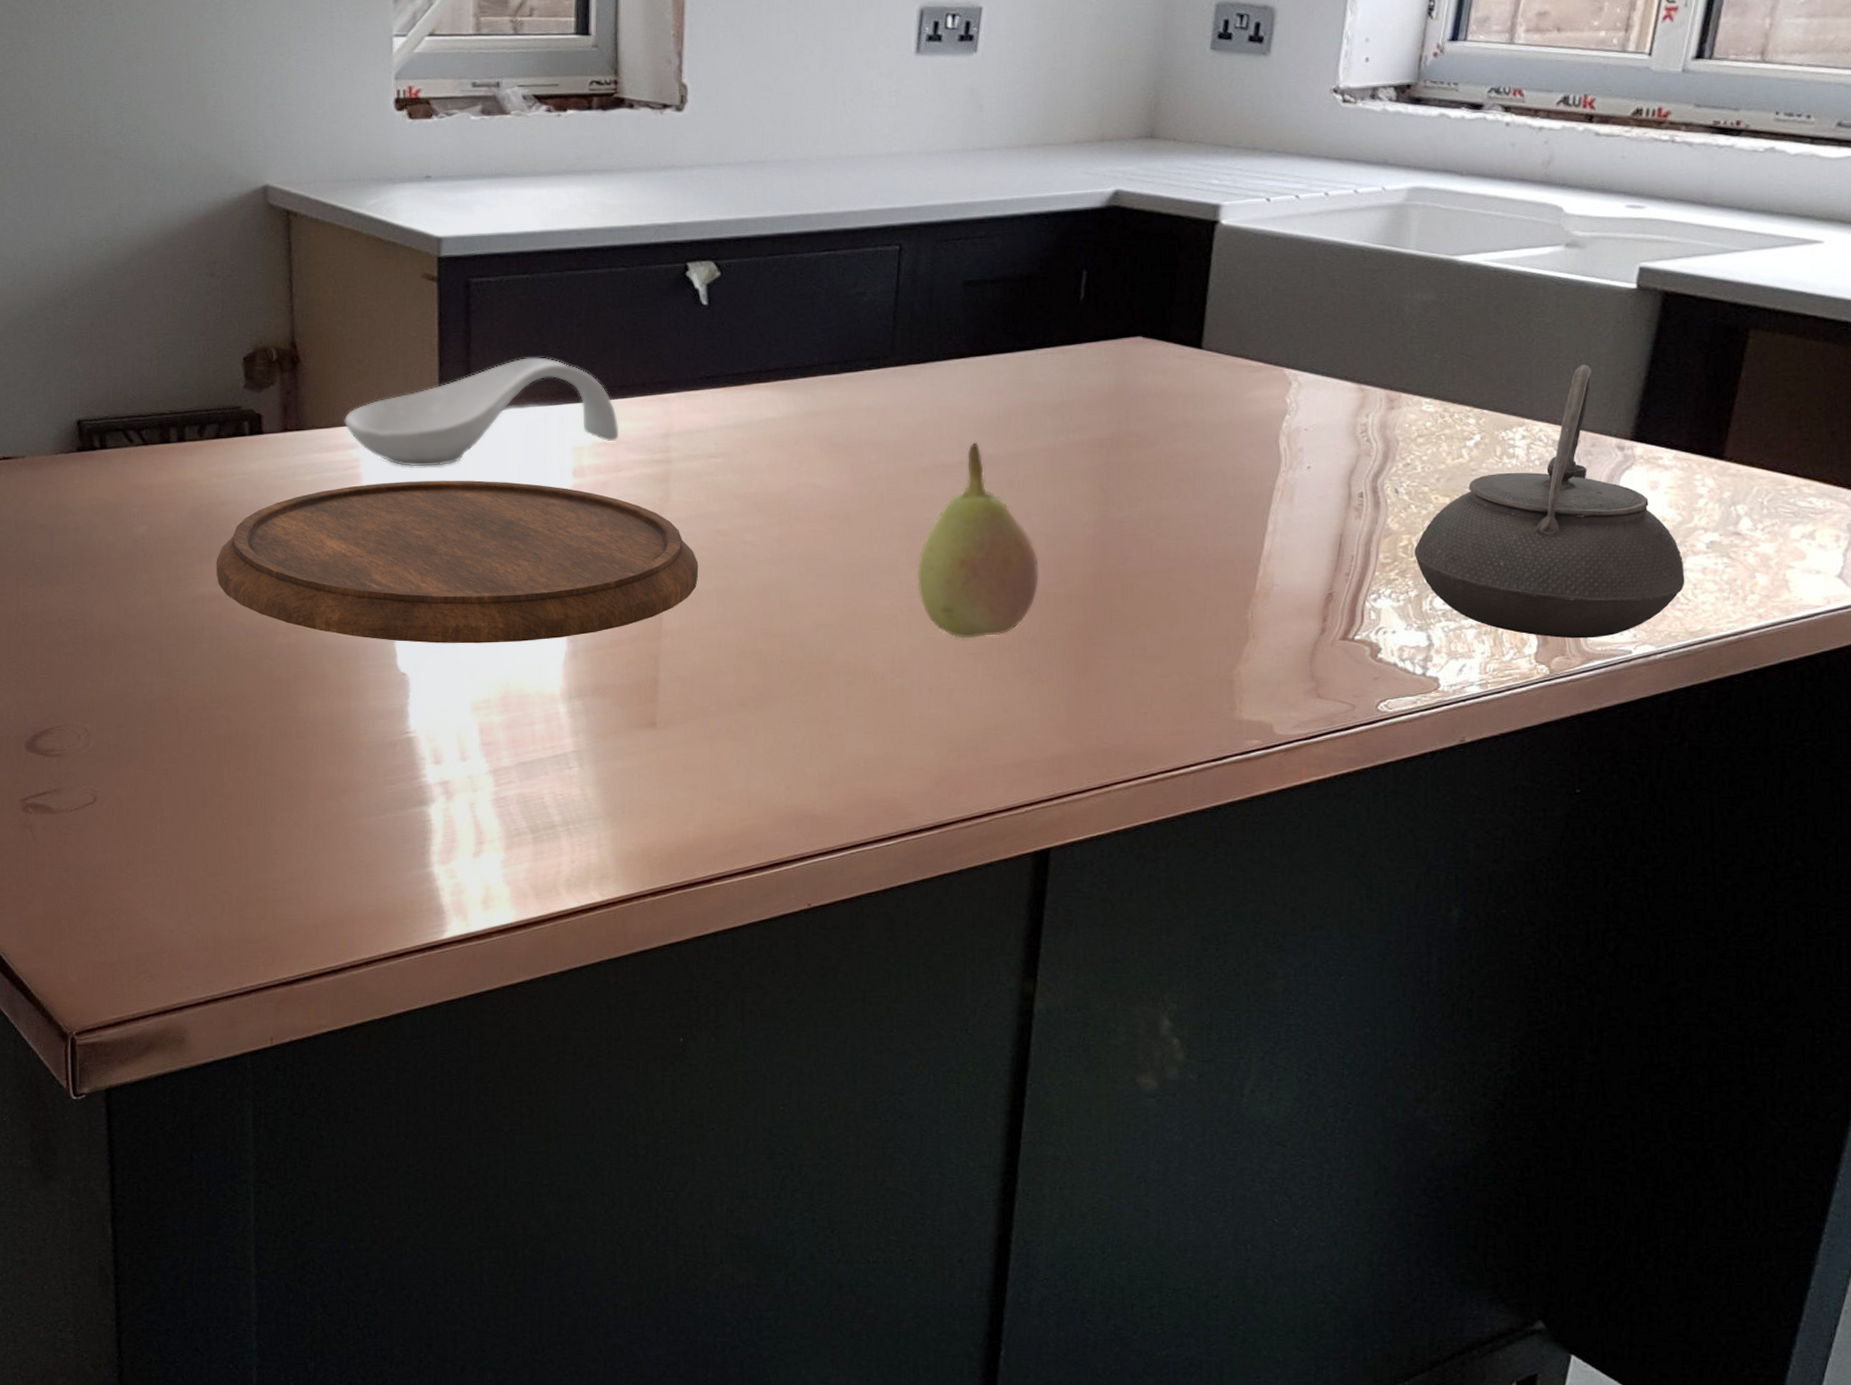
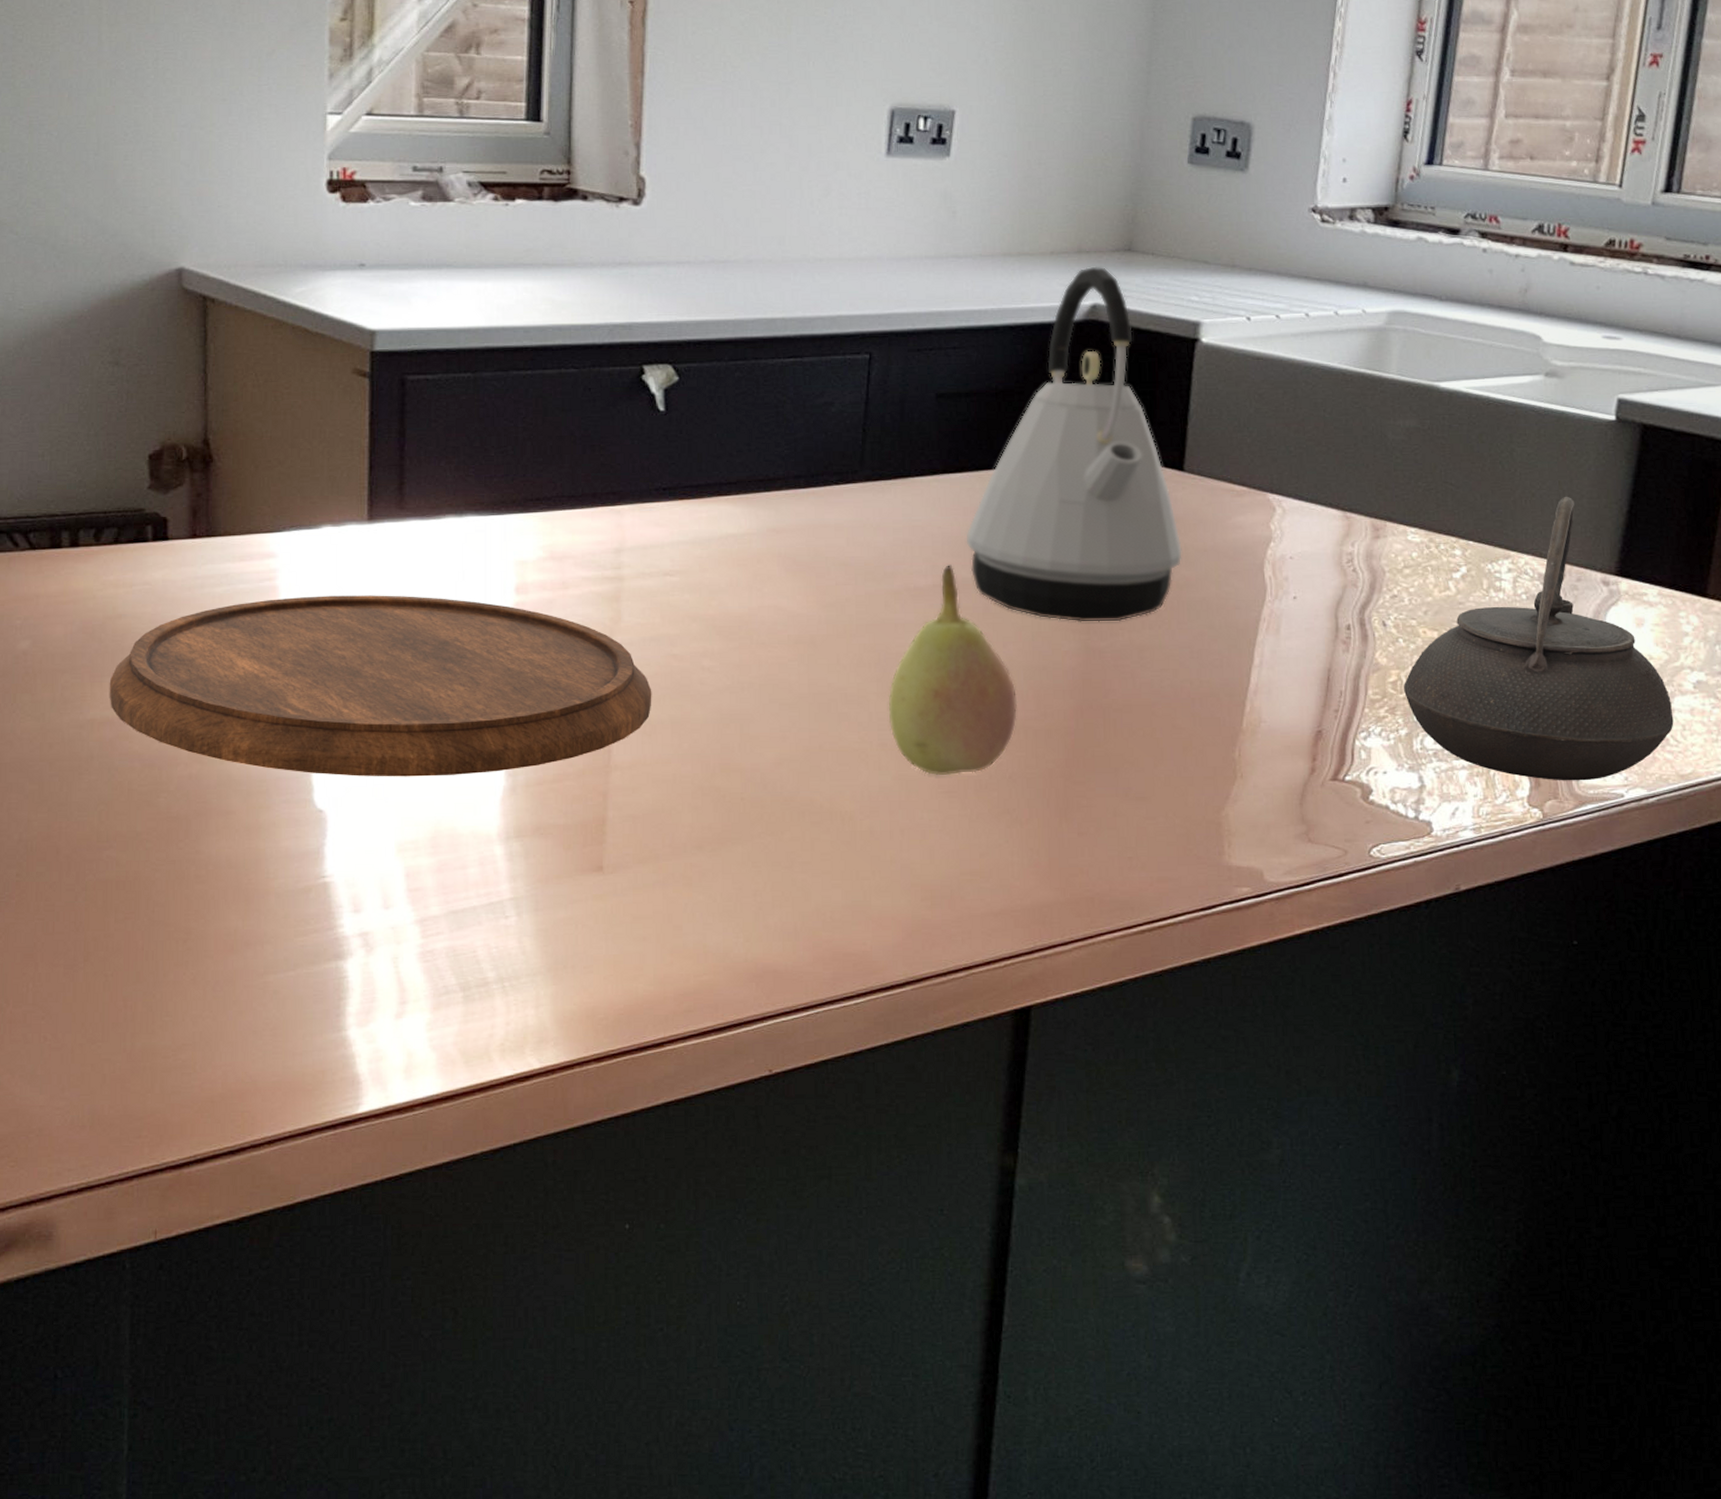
spoon rest: present [344,357,619,467] -> none [260,463,567,580]
kettle: none [991,153,1199,494] -> present [965,266,1182,622]

